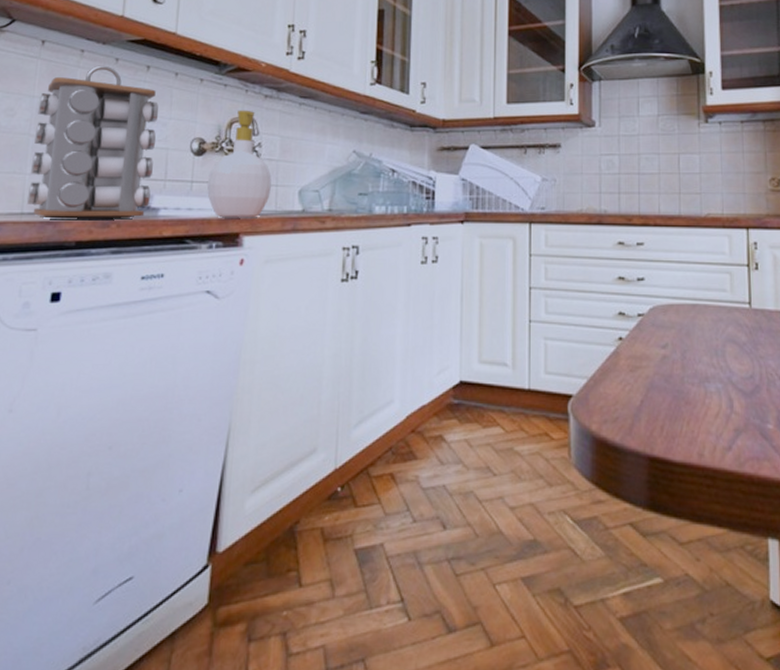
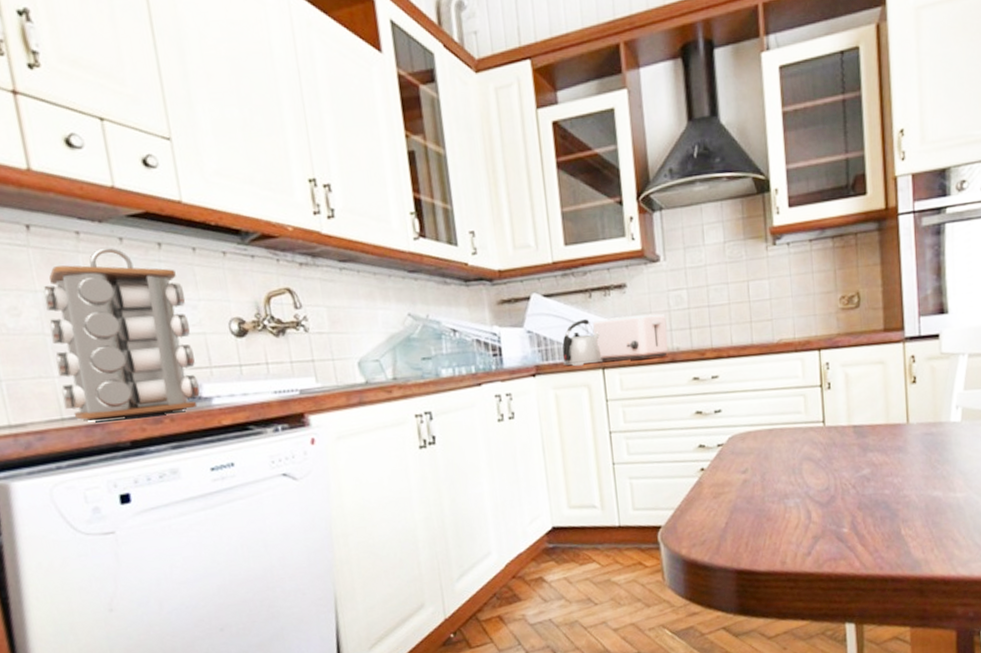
soap bottle: present [206,110,272,218] -> none [256,281,328,400]
kettle: none [492,173,532,218] -> present [562,319,604,367]
toaster: none [525,175,596,219] -> present [593,313,669,363]

